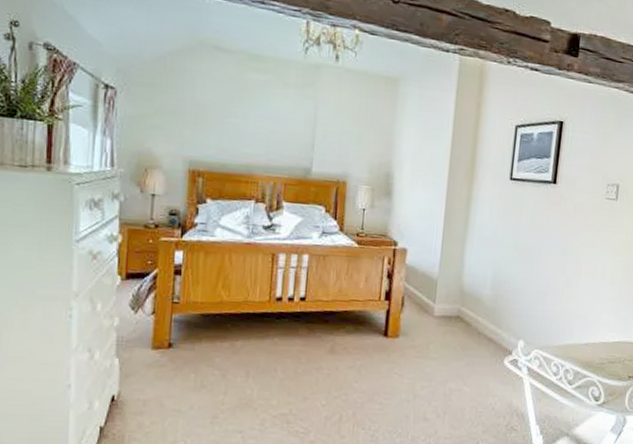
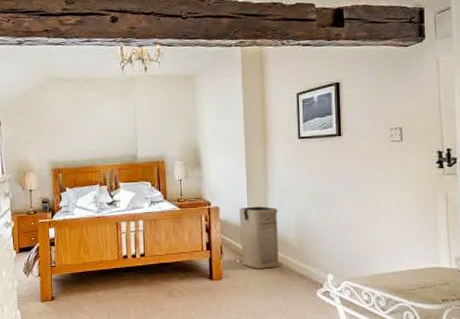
laundry basket: none [424,253,475,329] -> present [239,206,281,269]

